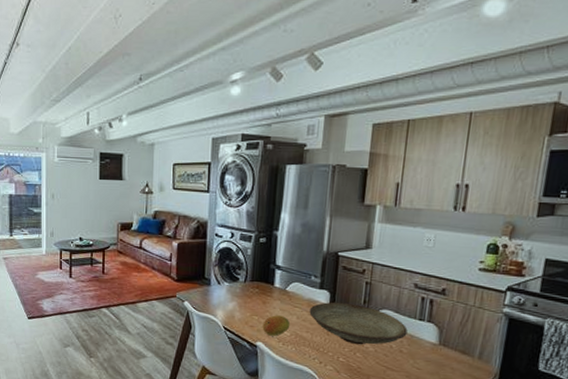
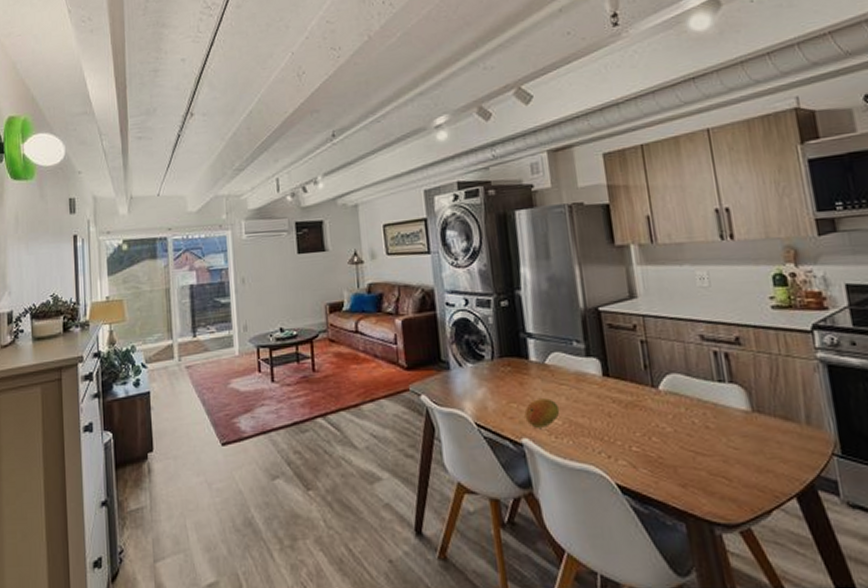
decorative bowl: present [309,302,408,345] -> none [579,370,709,426]

